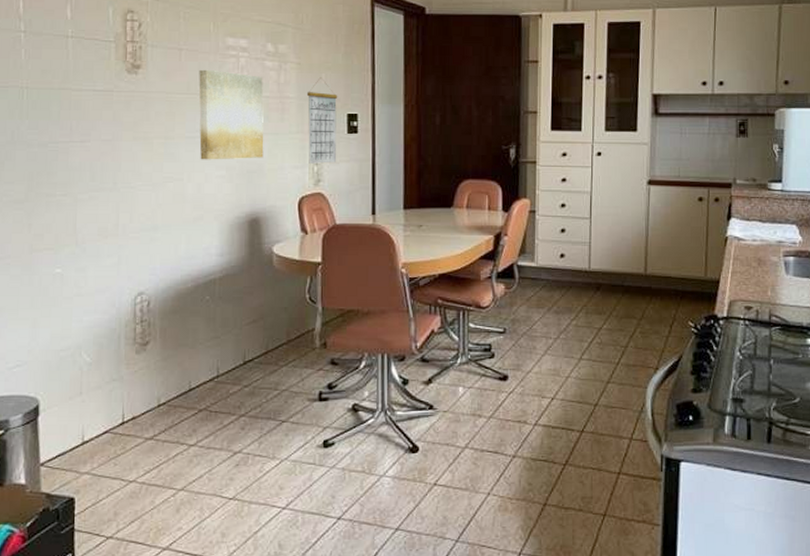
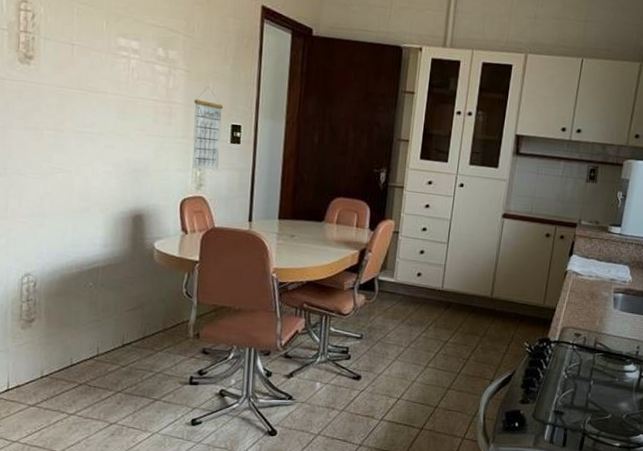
wall art: present [198,69,264,160] -> none [88,66,153,159]

